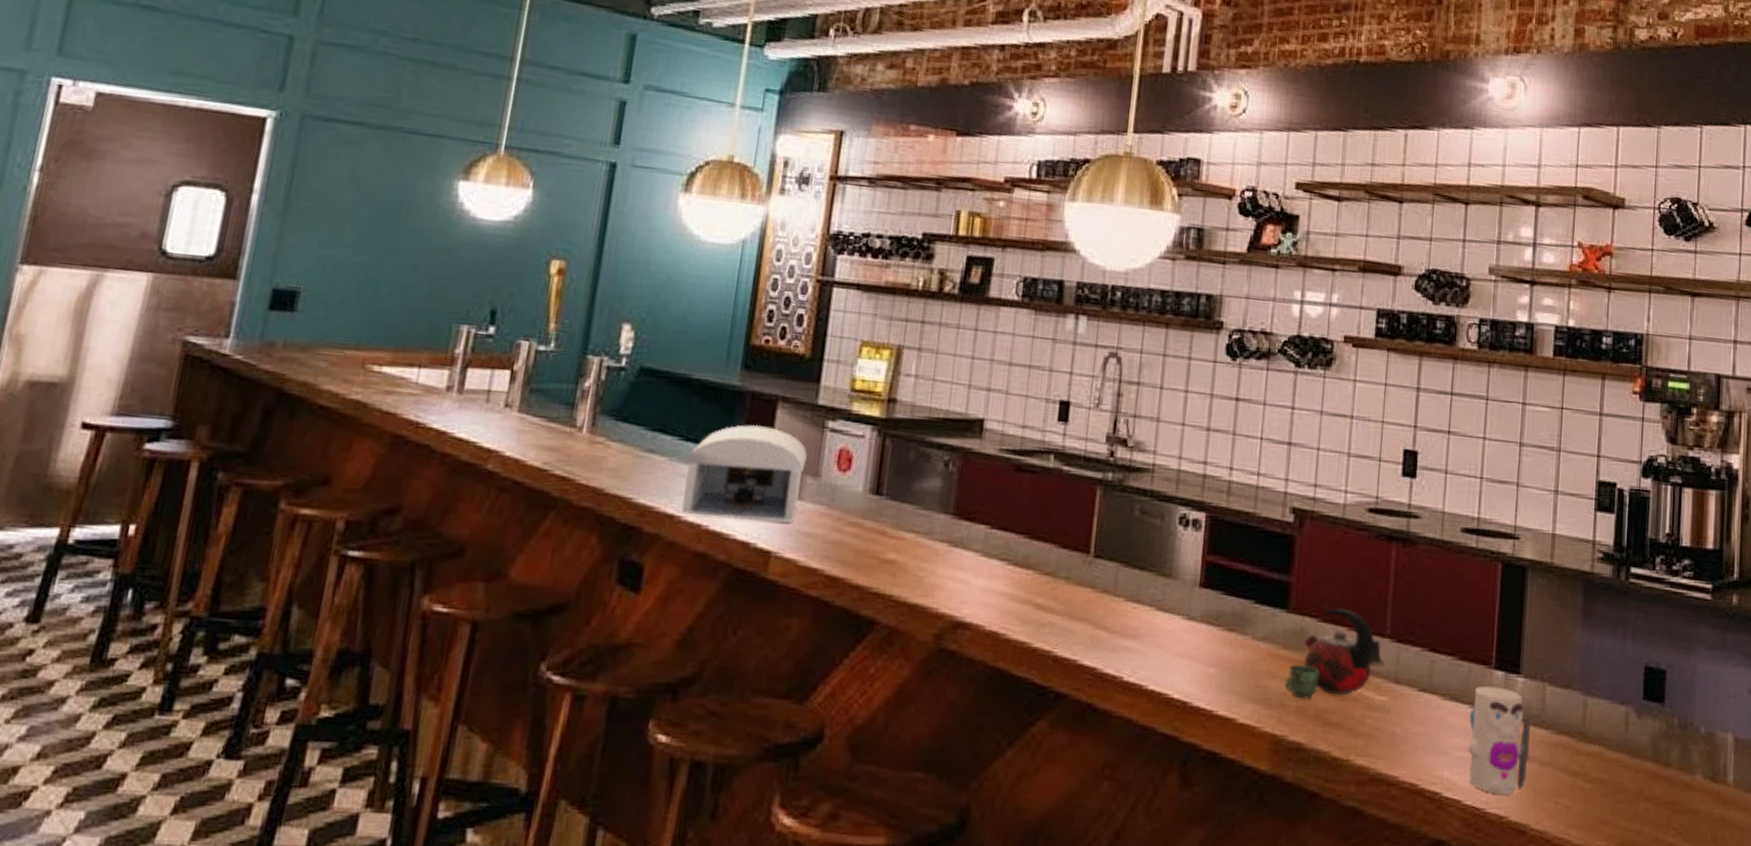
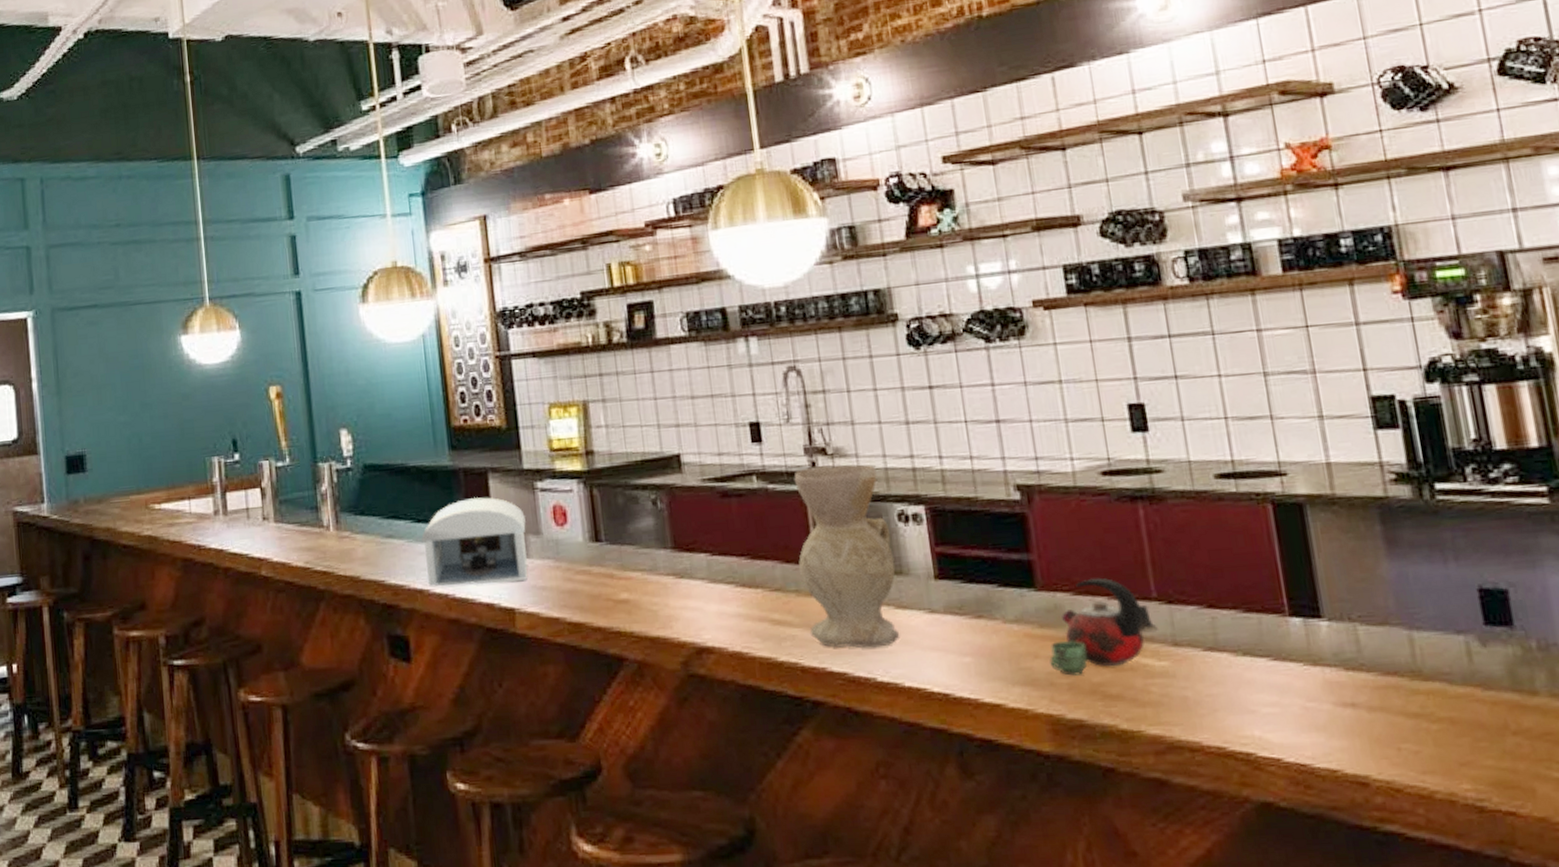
vase: none [1070,456,1170,647] -> present [794,464,899,648]
toy: present [1468,686,1531,795] -> none [1270,634,1355,747]

